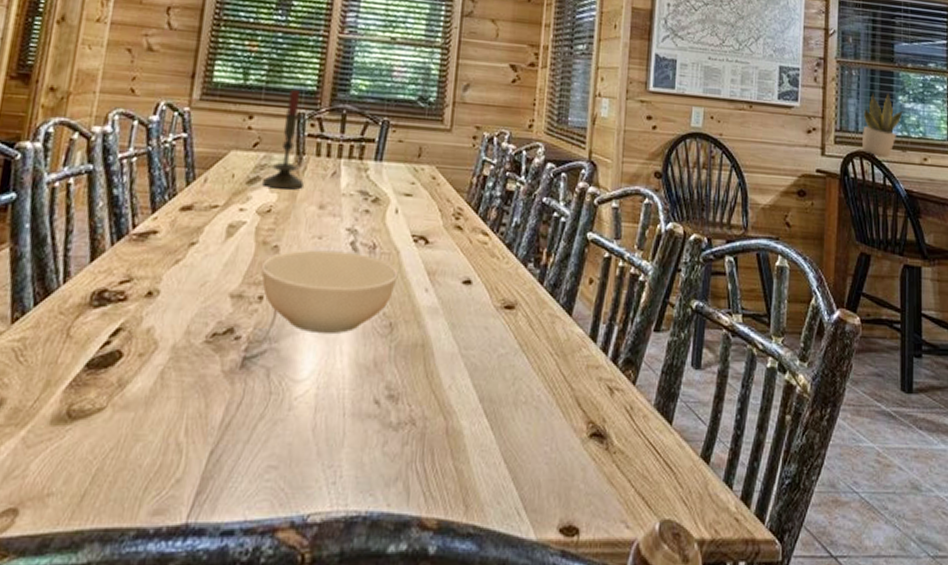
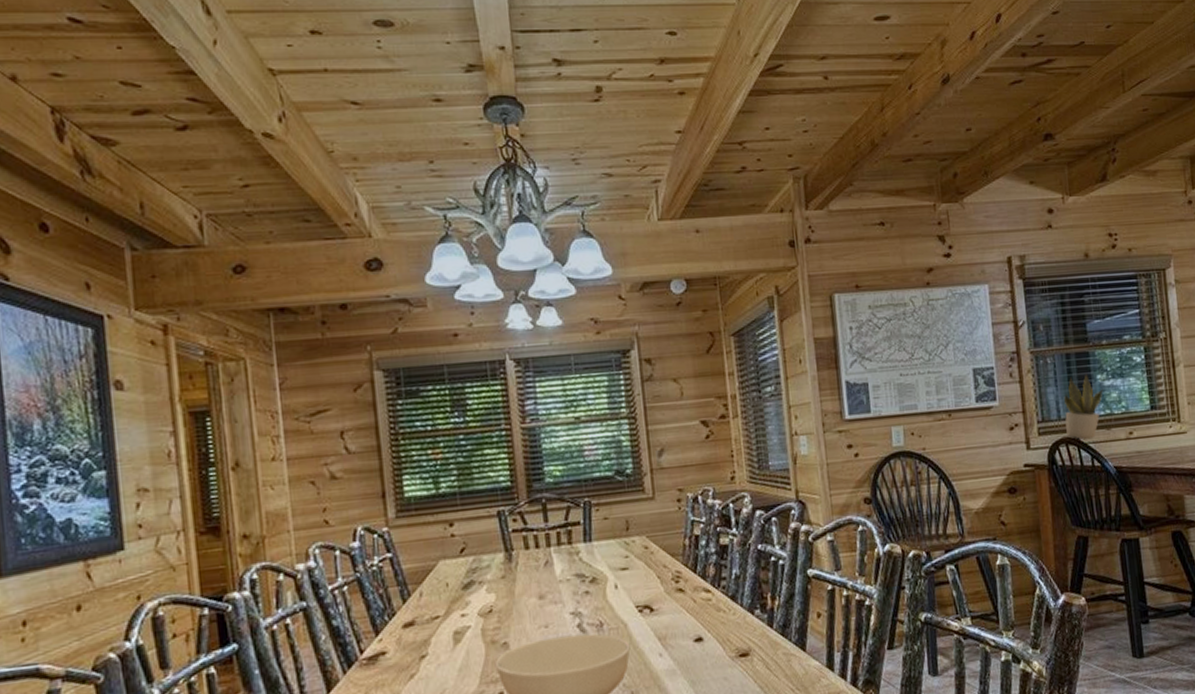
candle: present [262,88,304,190] -> none [478,488,519,590]

